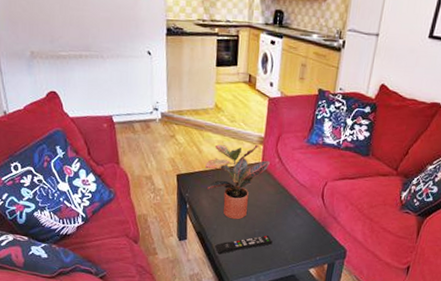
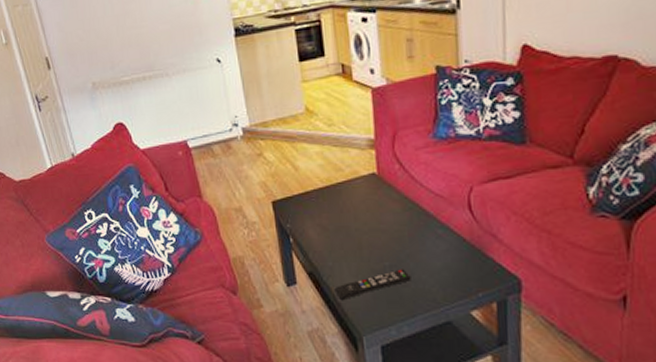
potted plant: present [204,144,271,220] -> none [304,150,390,252]

